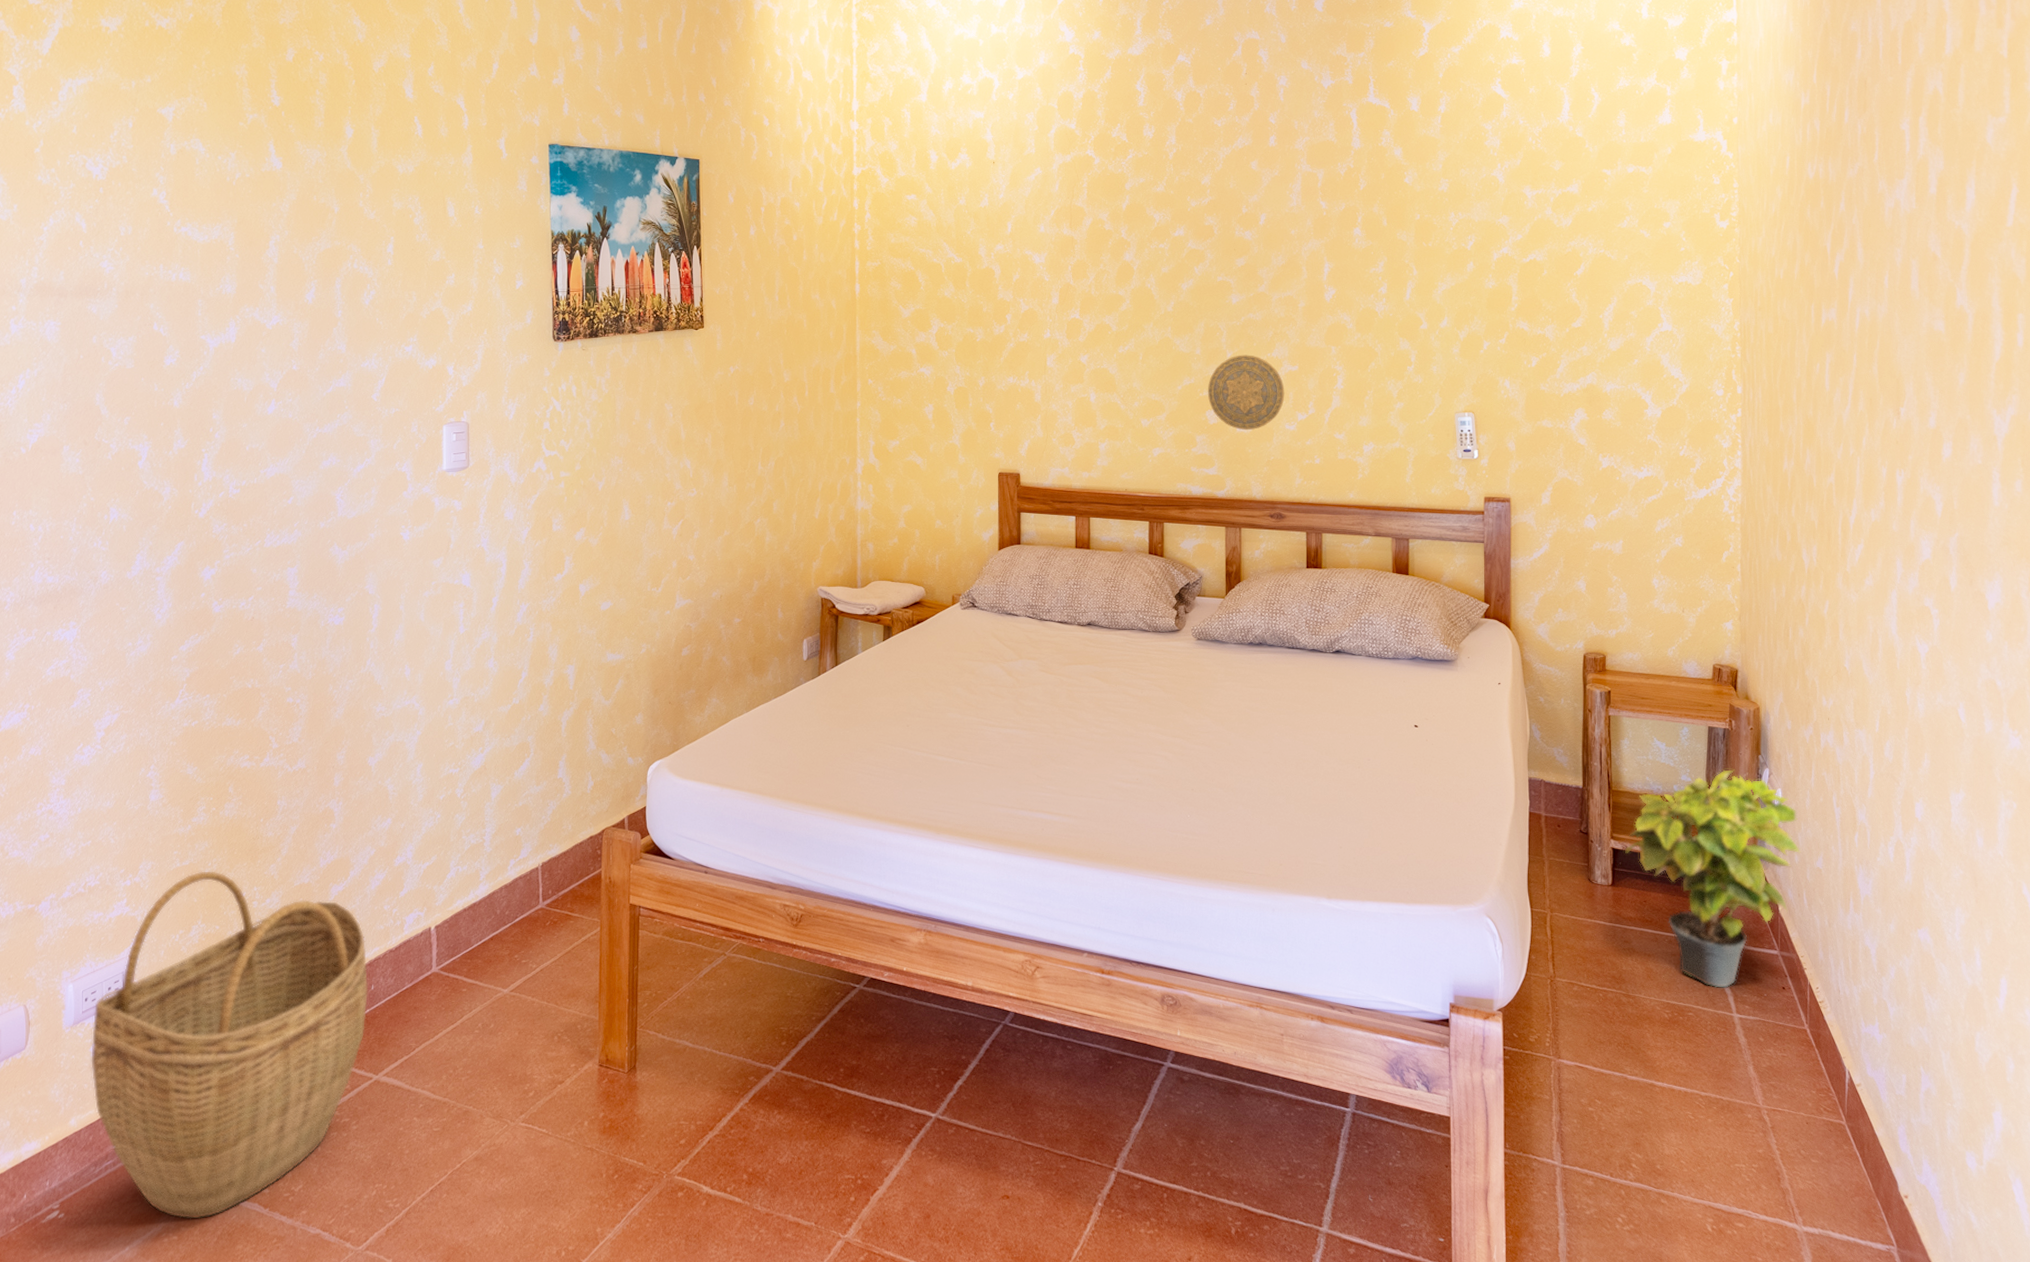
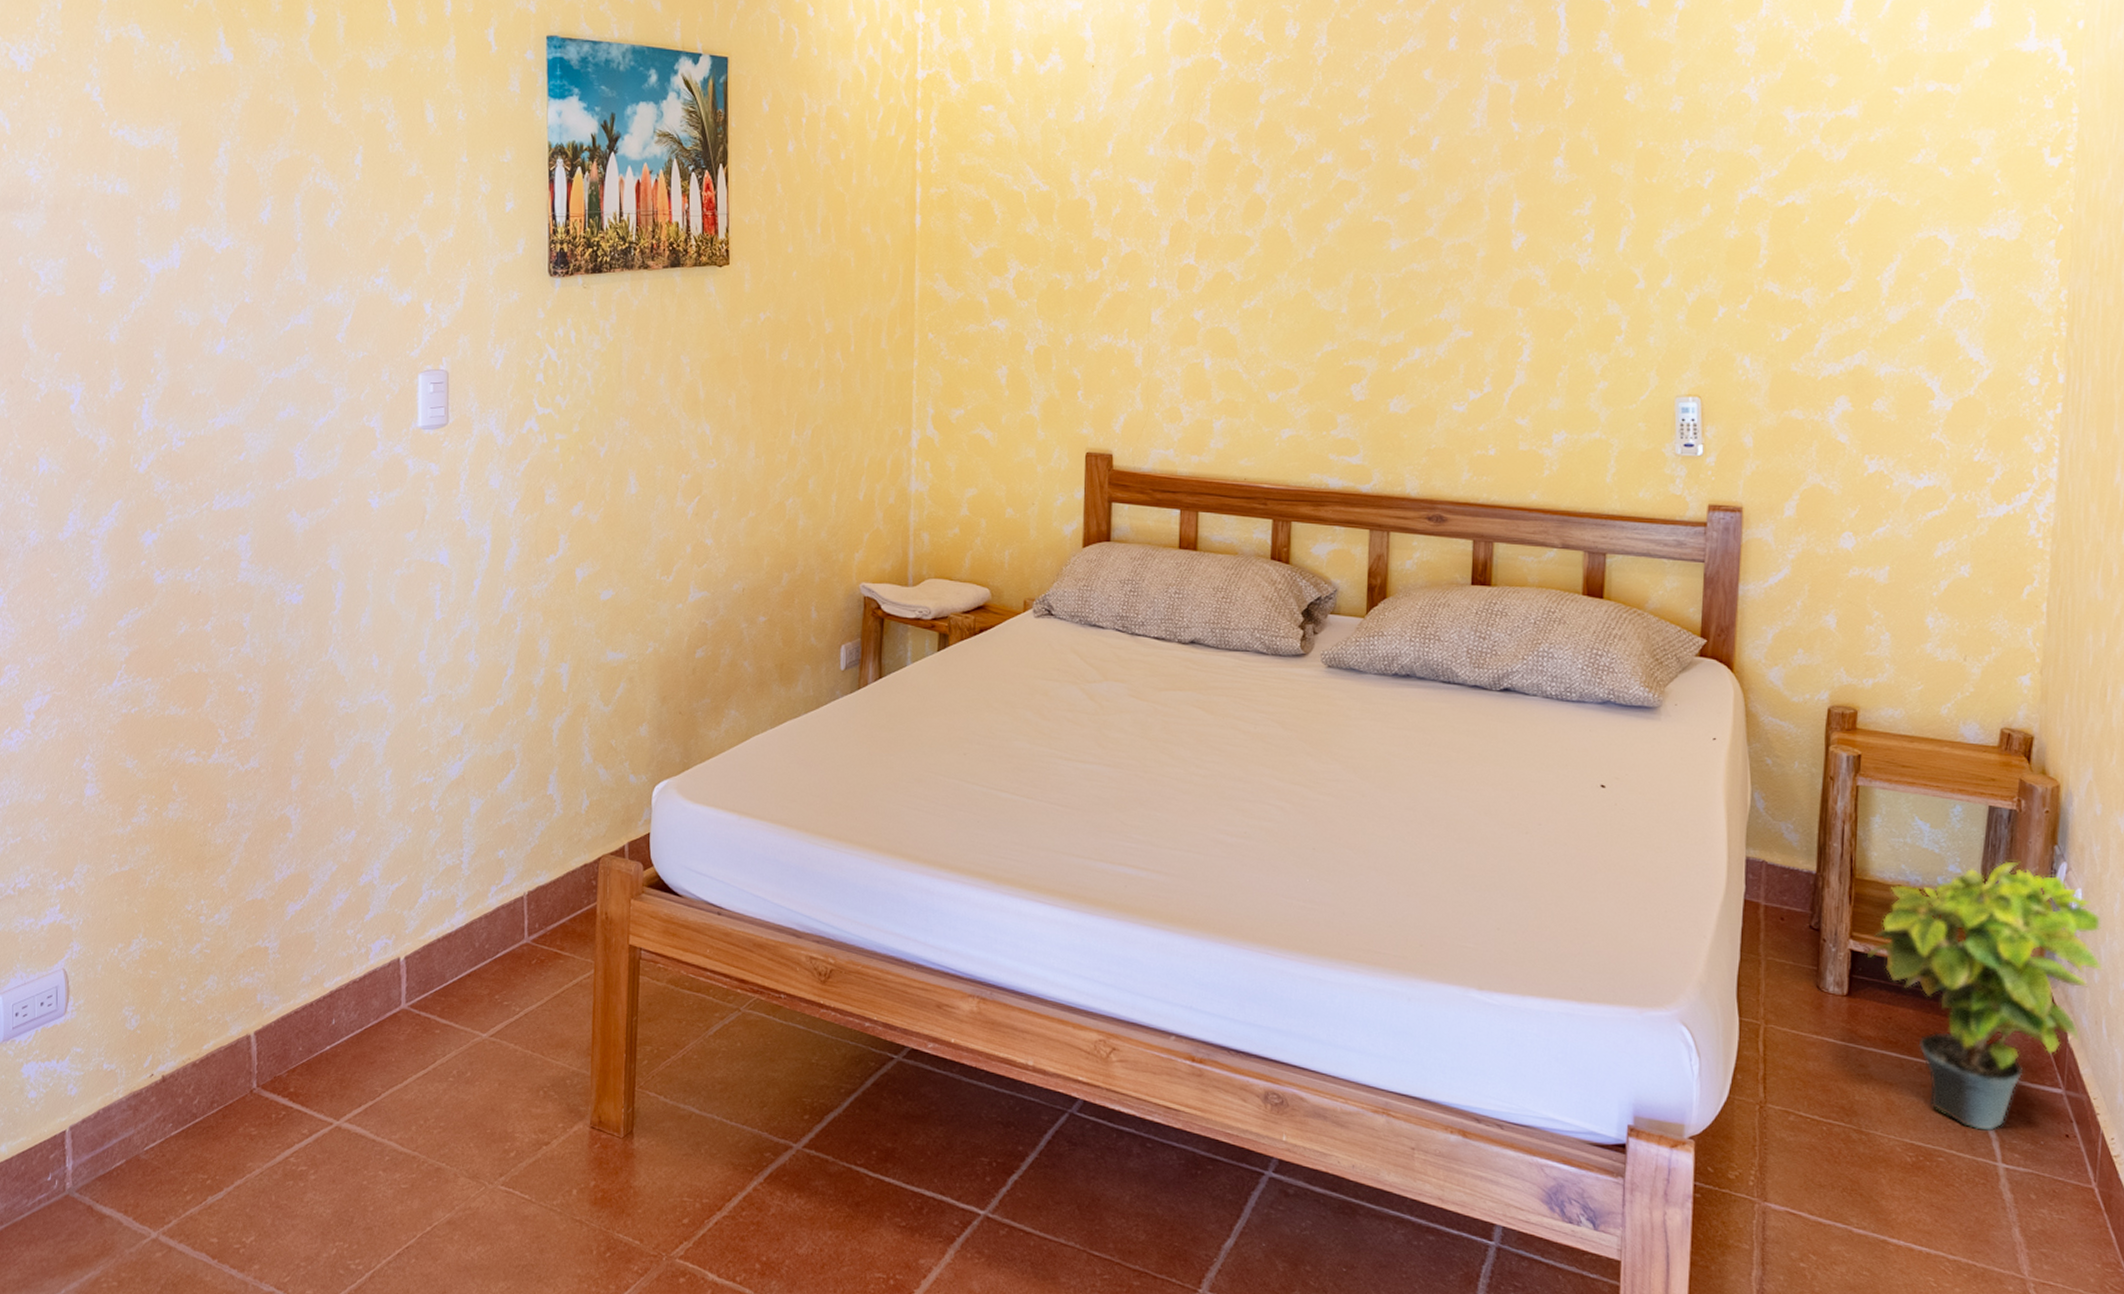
woven basket: present [91,871,368,1219] -> none [22,878,328,1266]
decorative plate: present [1207,355,1285,430] -> none [1353,315,1454,410]

